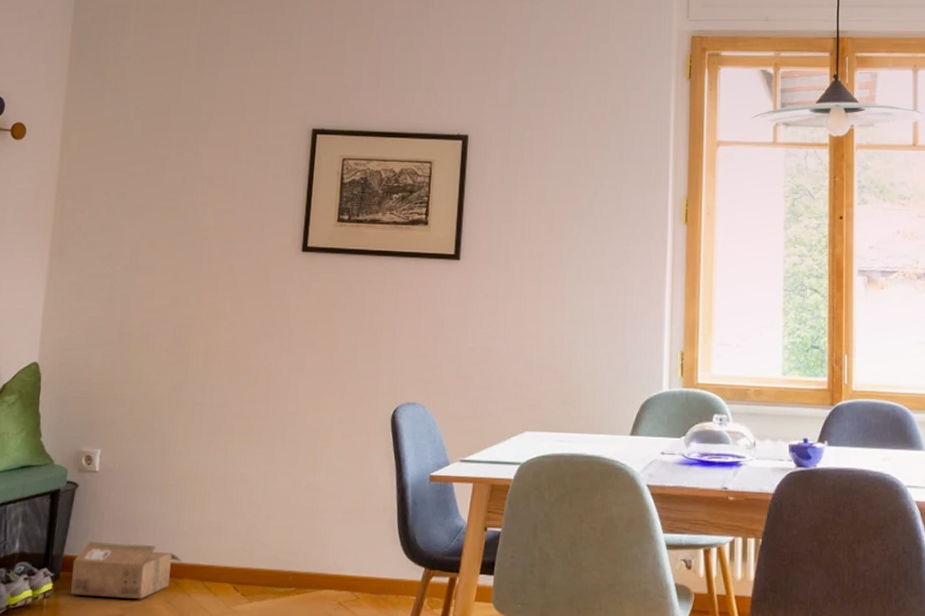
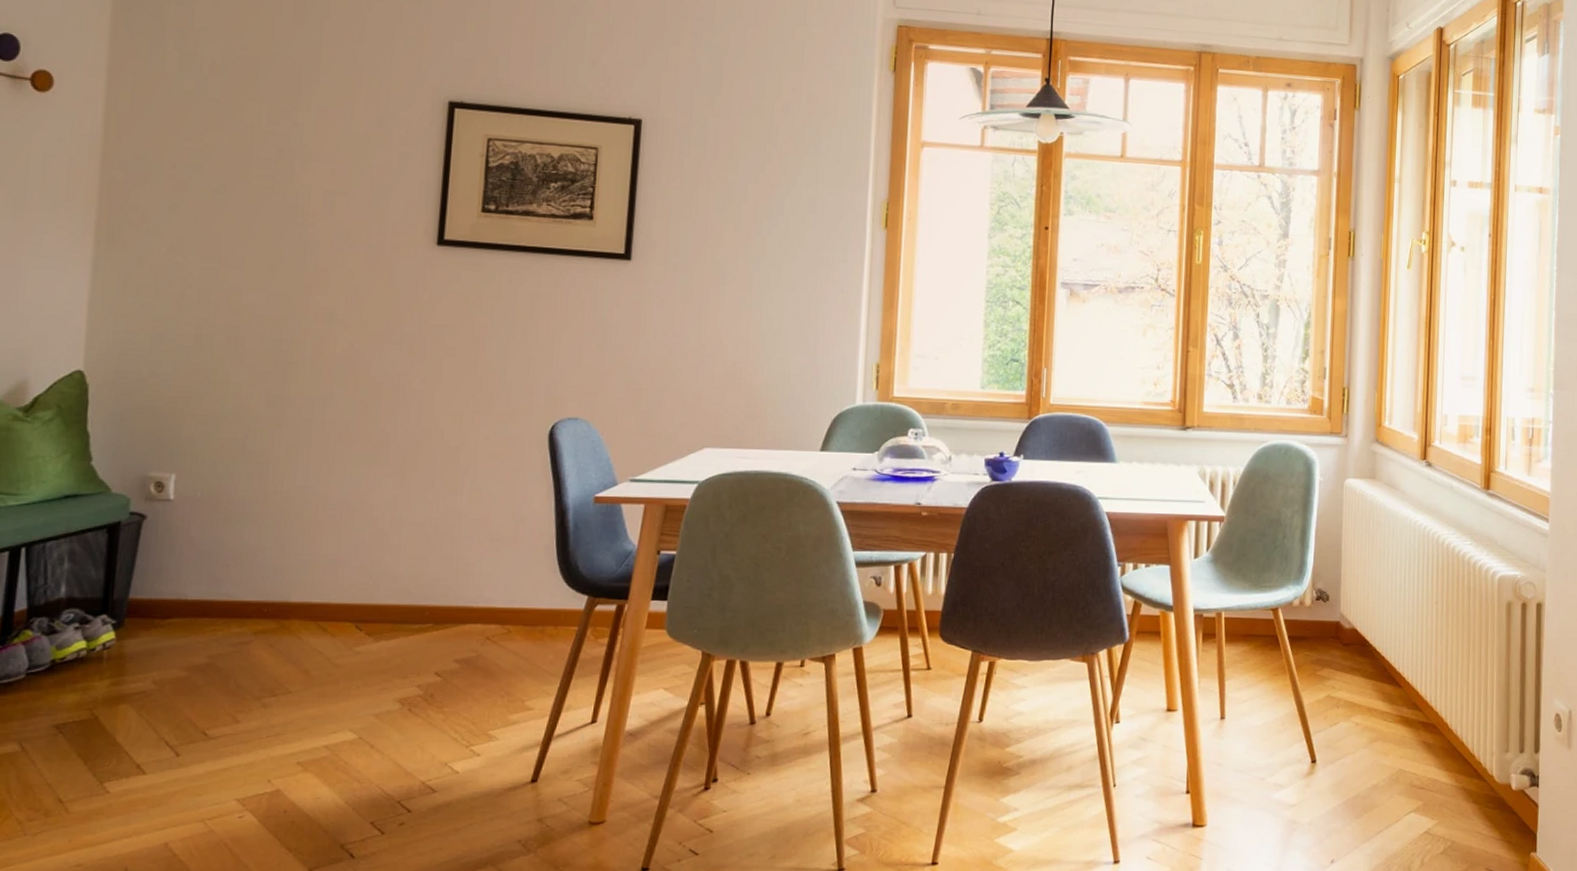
cardboard box: present [71,541,181,599] -> none [140,580,288,645]

